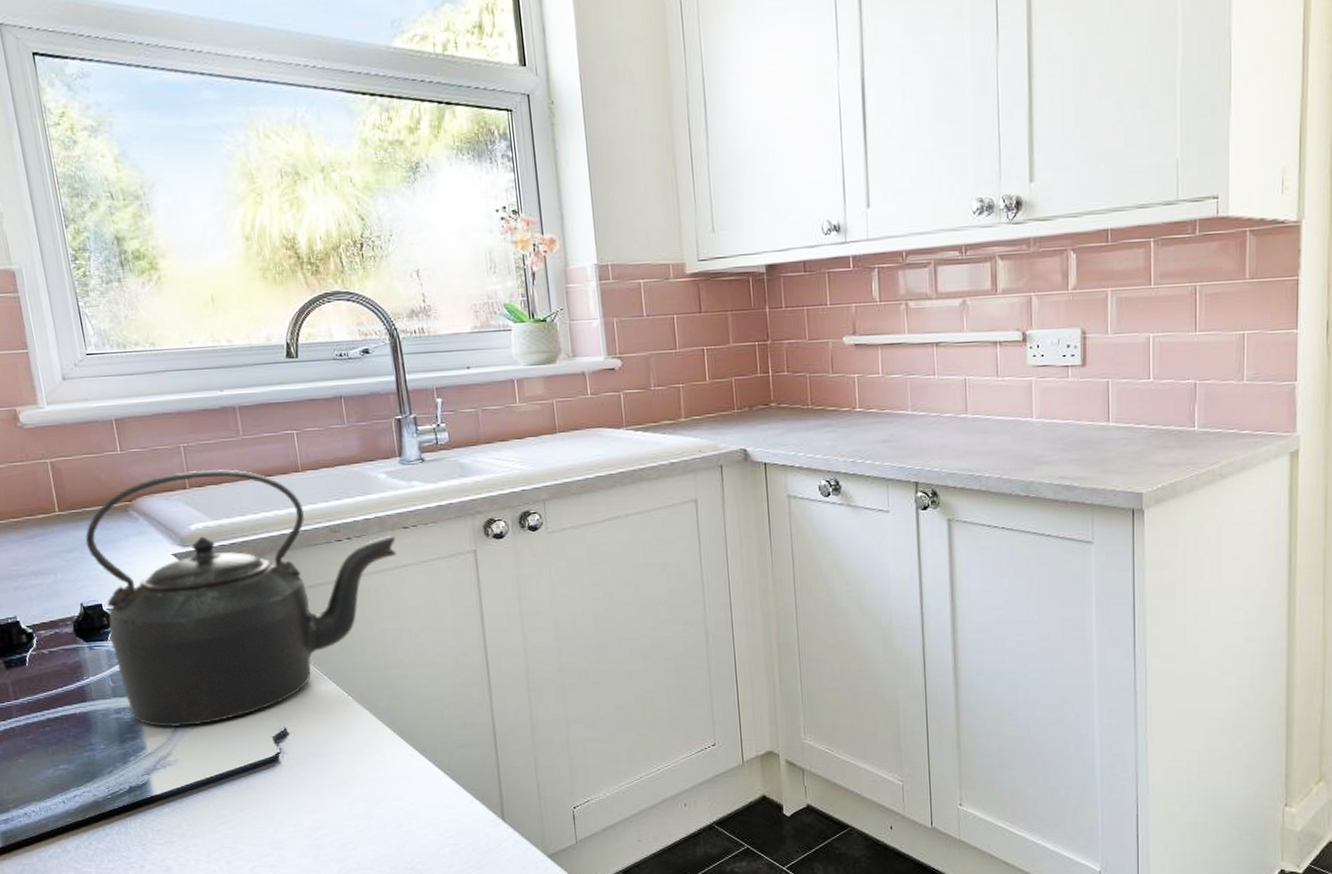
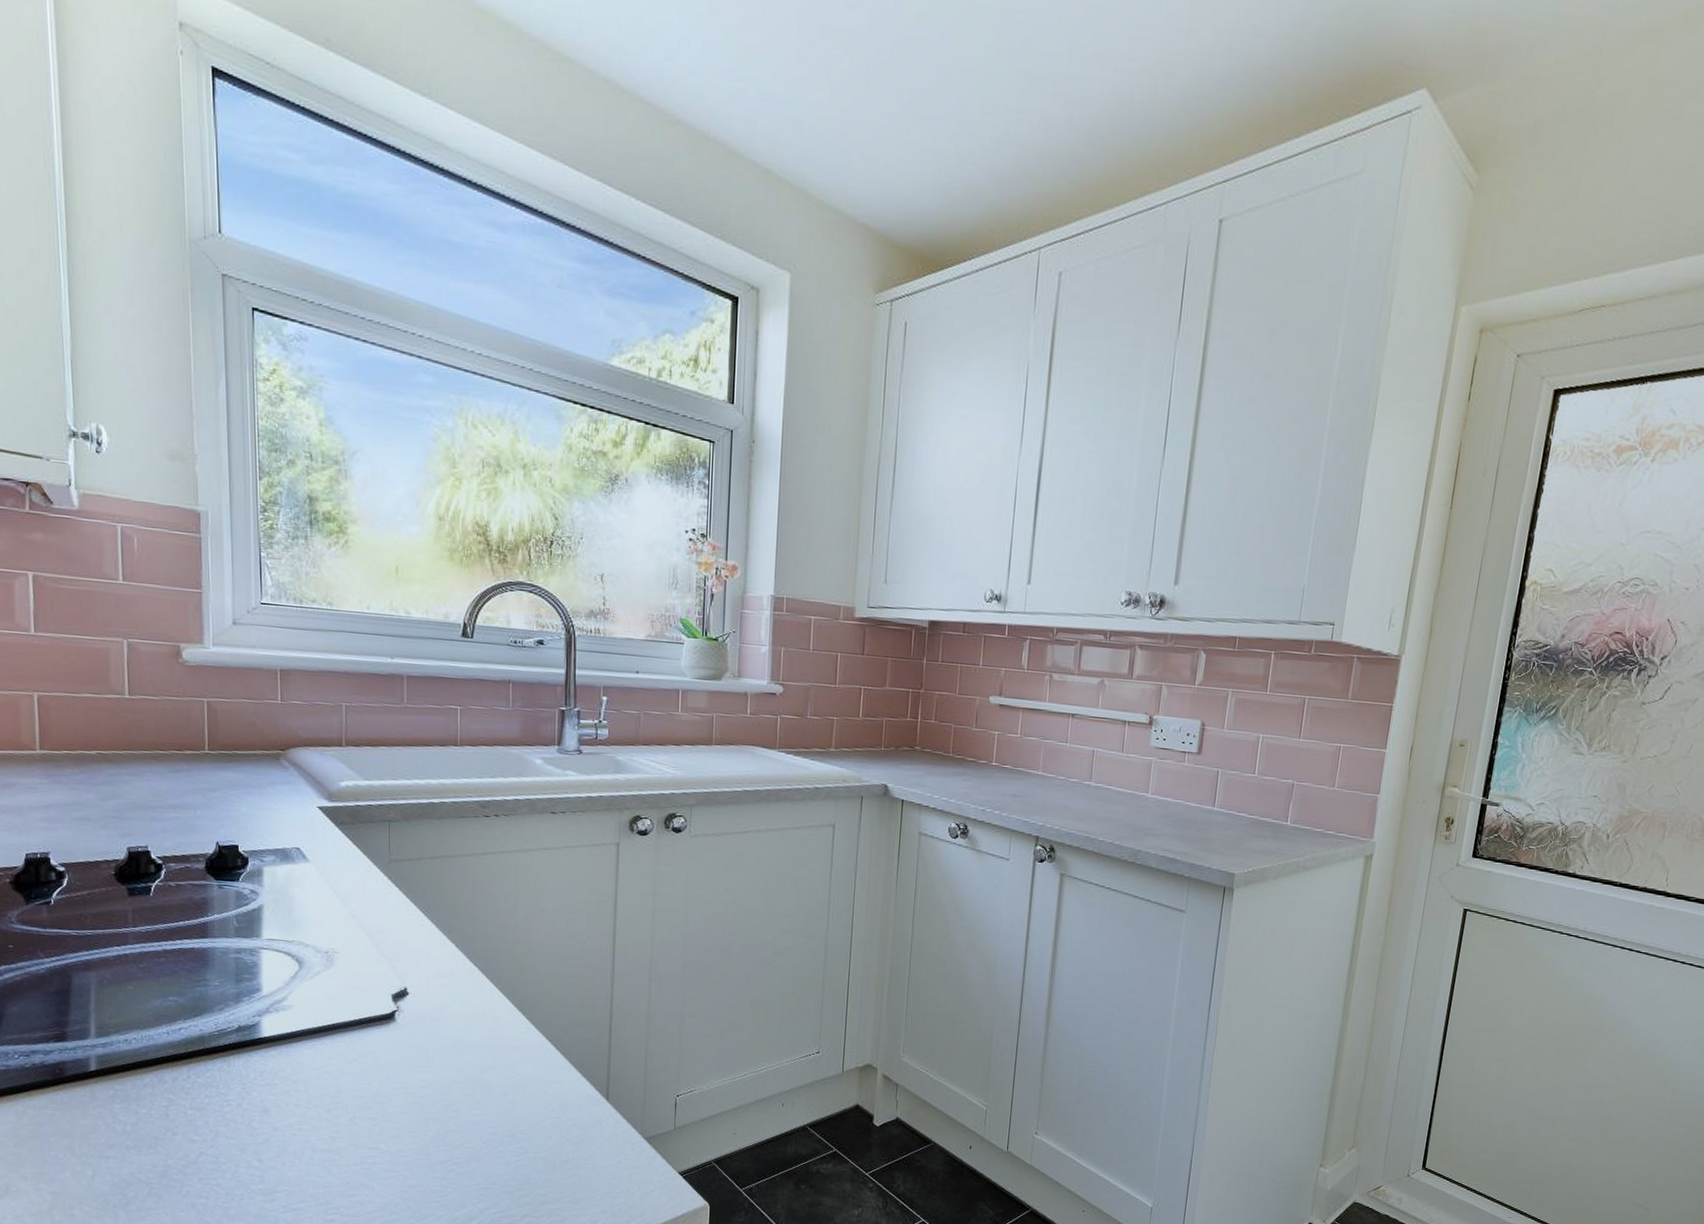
kettle: present [85,469,397,728] -> none [231,729,542,975]

